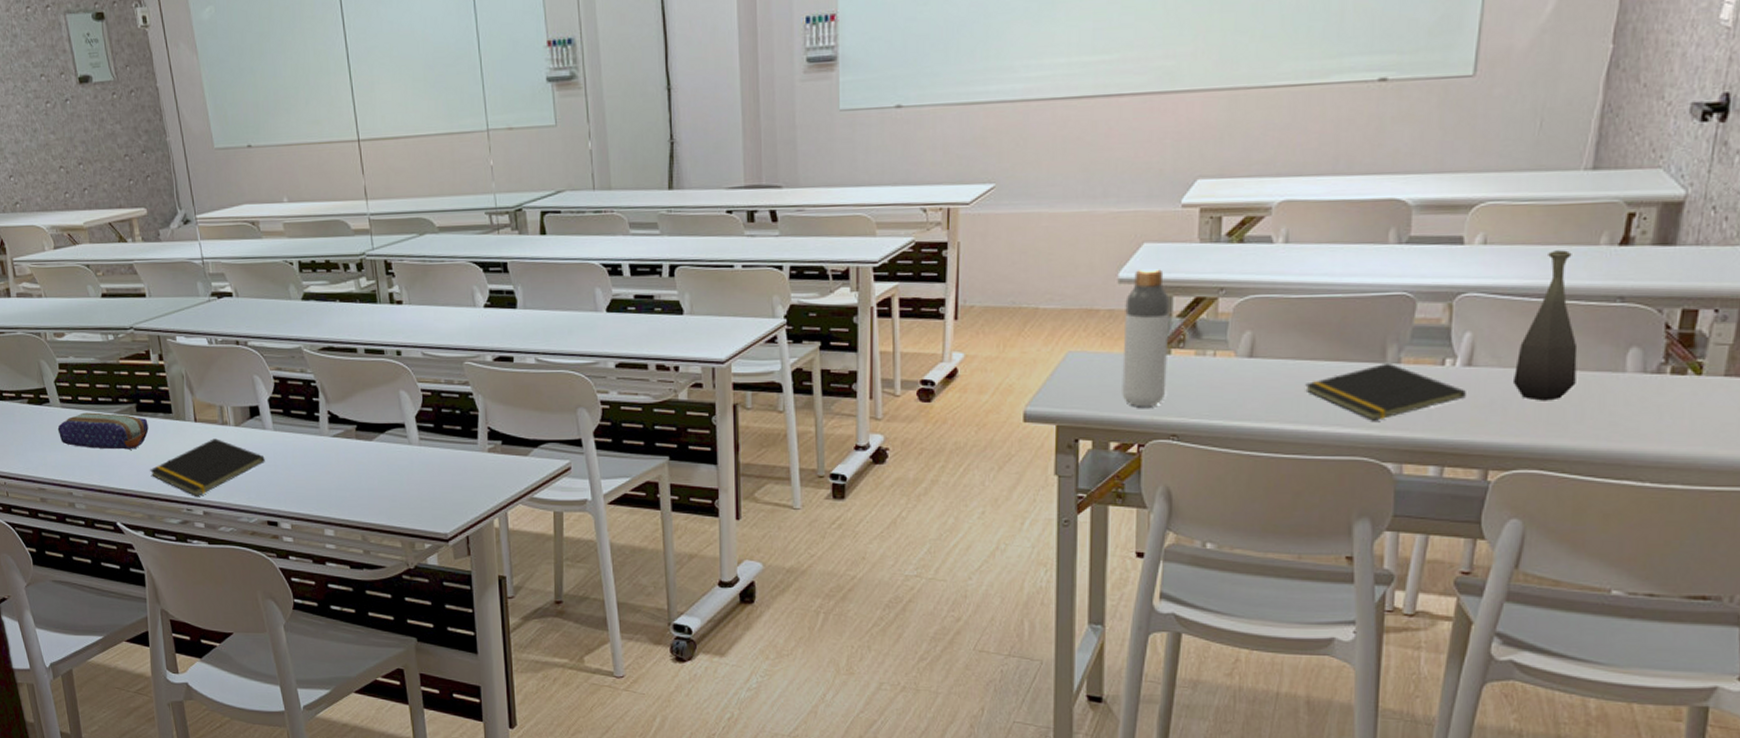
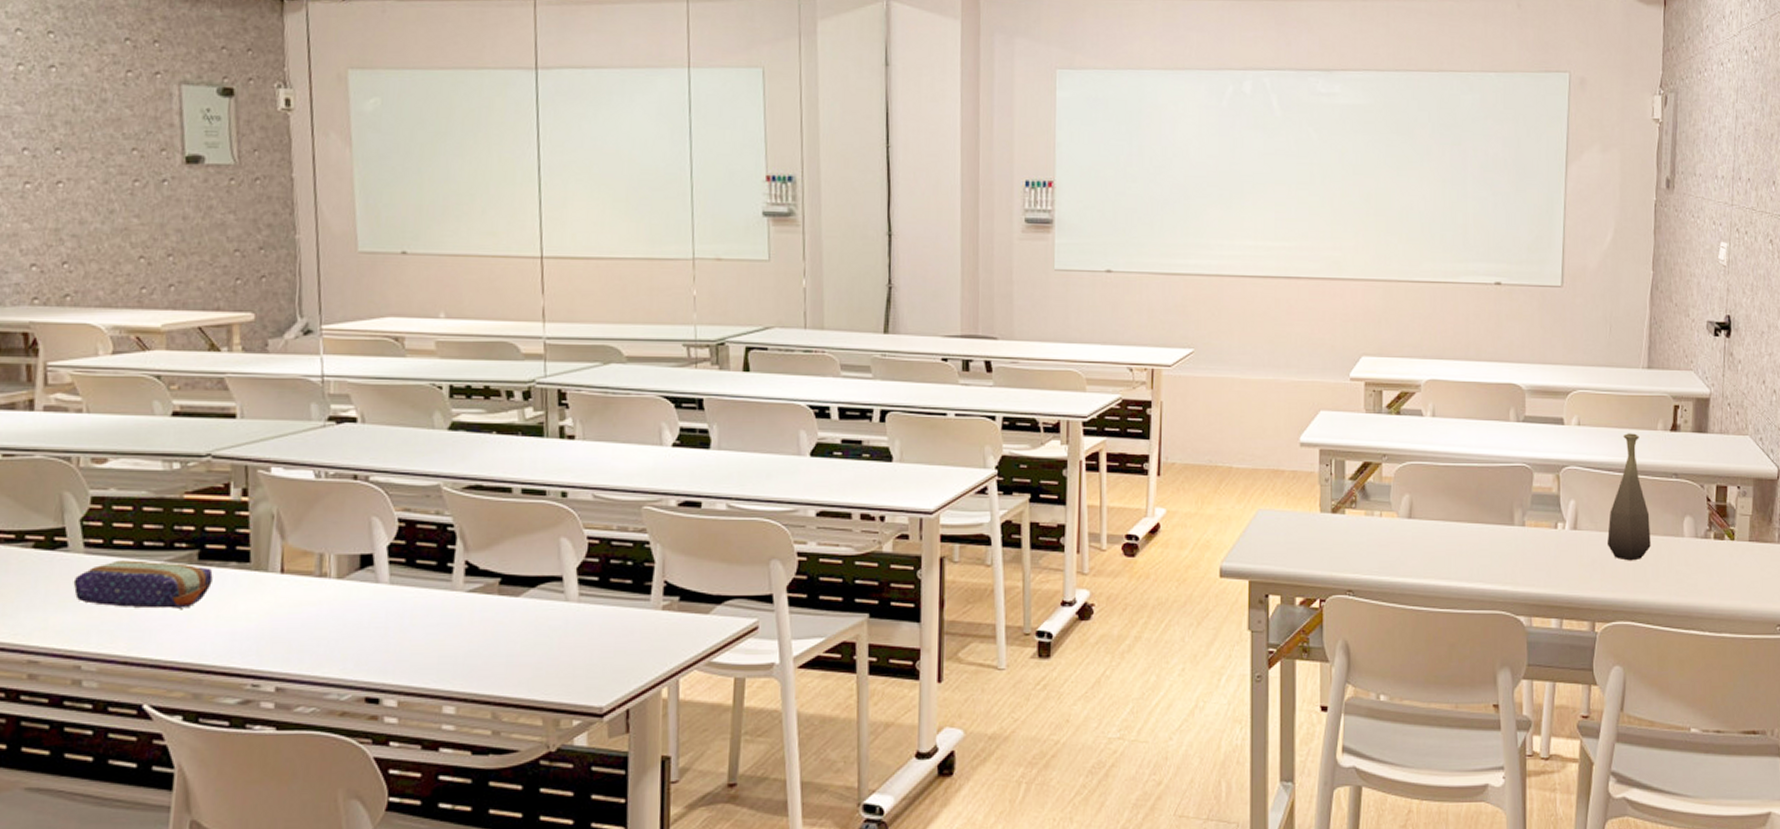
notepad: present [149,438,265,496] -> none [204,594,373,668]
bottle: present [1122,268,1170,407] -> none [1305,434,1343,564]
notepad: present [1305,362,1468,421] -> none [1454,525,1575,578]

